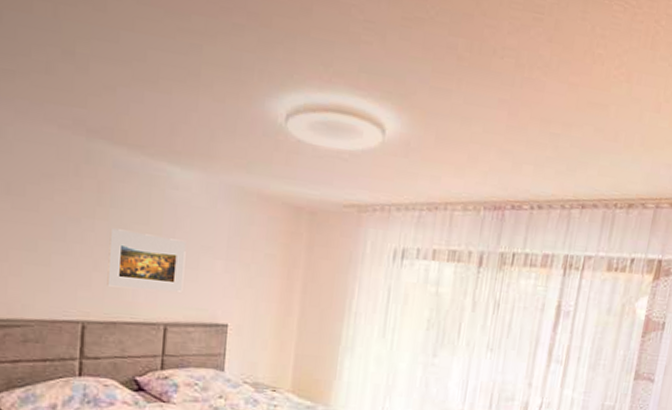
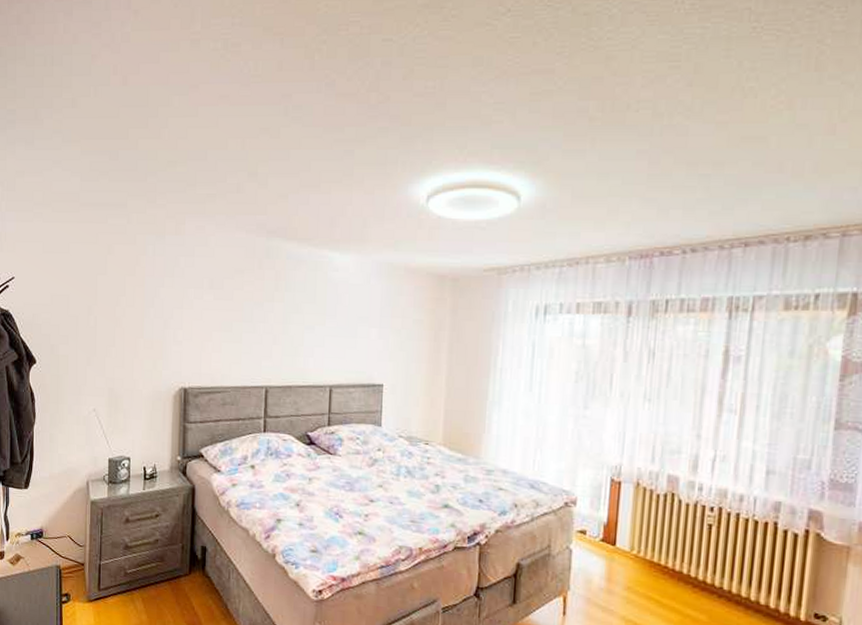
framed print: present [107,228,187,292] -> none [284,308,346,358]

